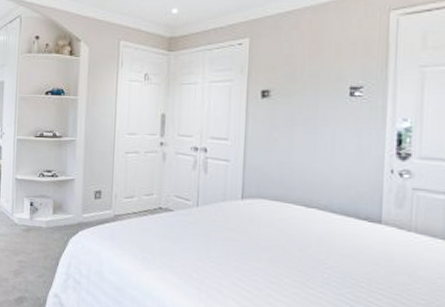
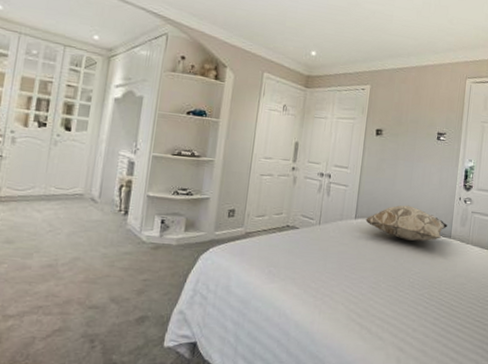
decorative pillow: none [255,181,375,227] -> present [365,205,448,241]

